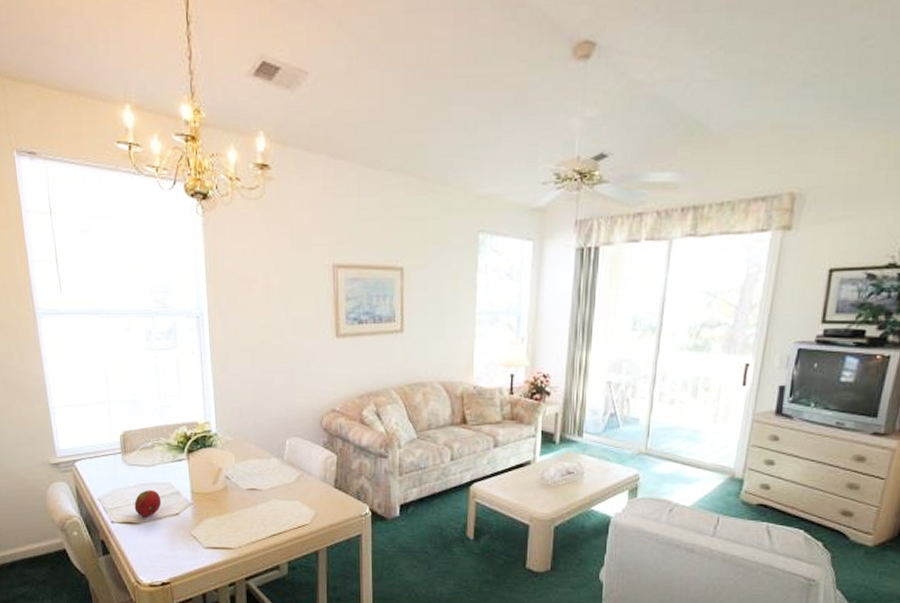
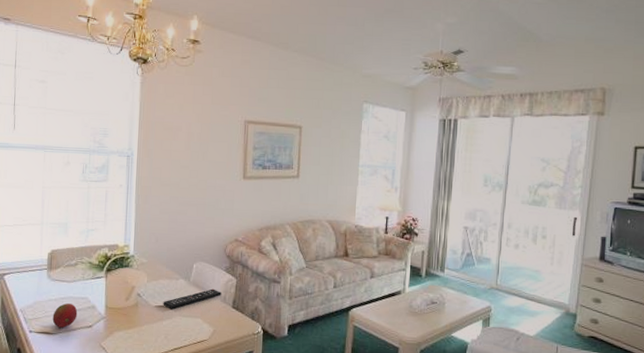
remote control: none [255,467,321,492] -> present [163,288,221,310]

